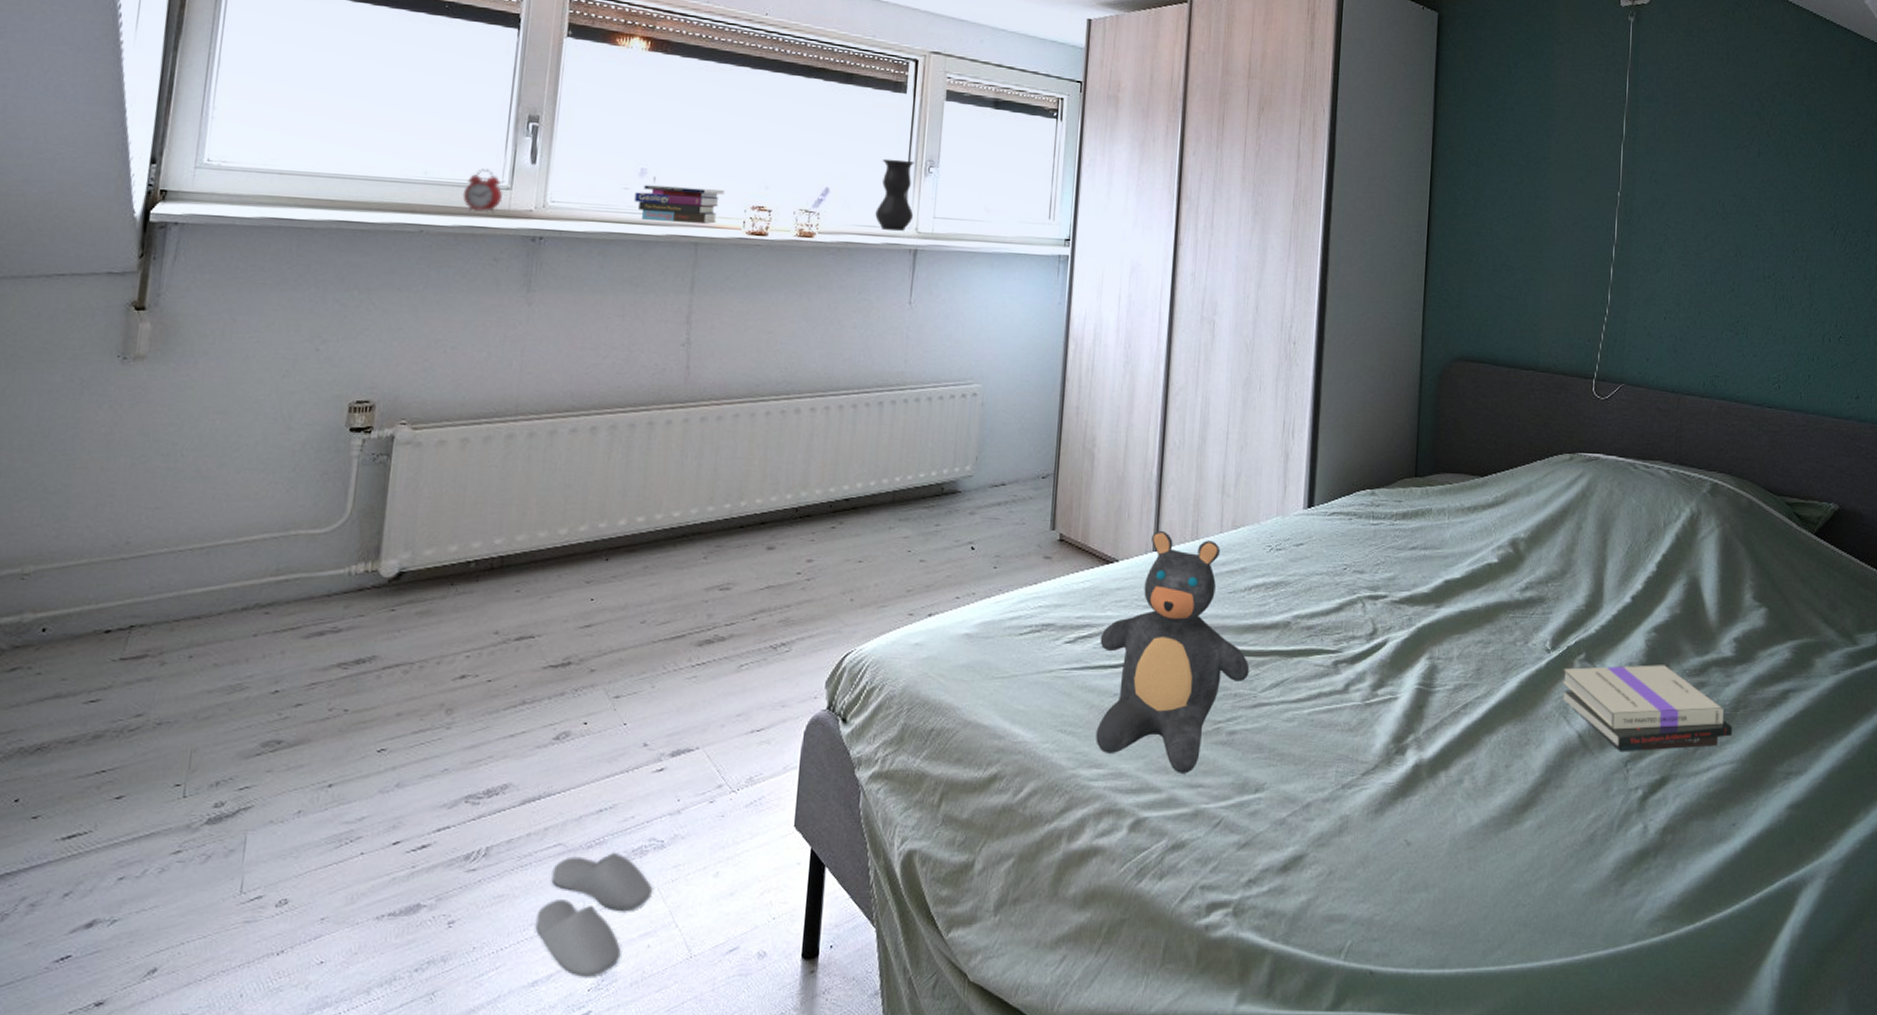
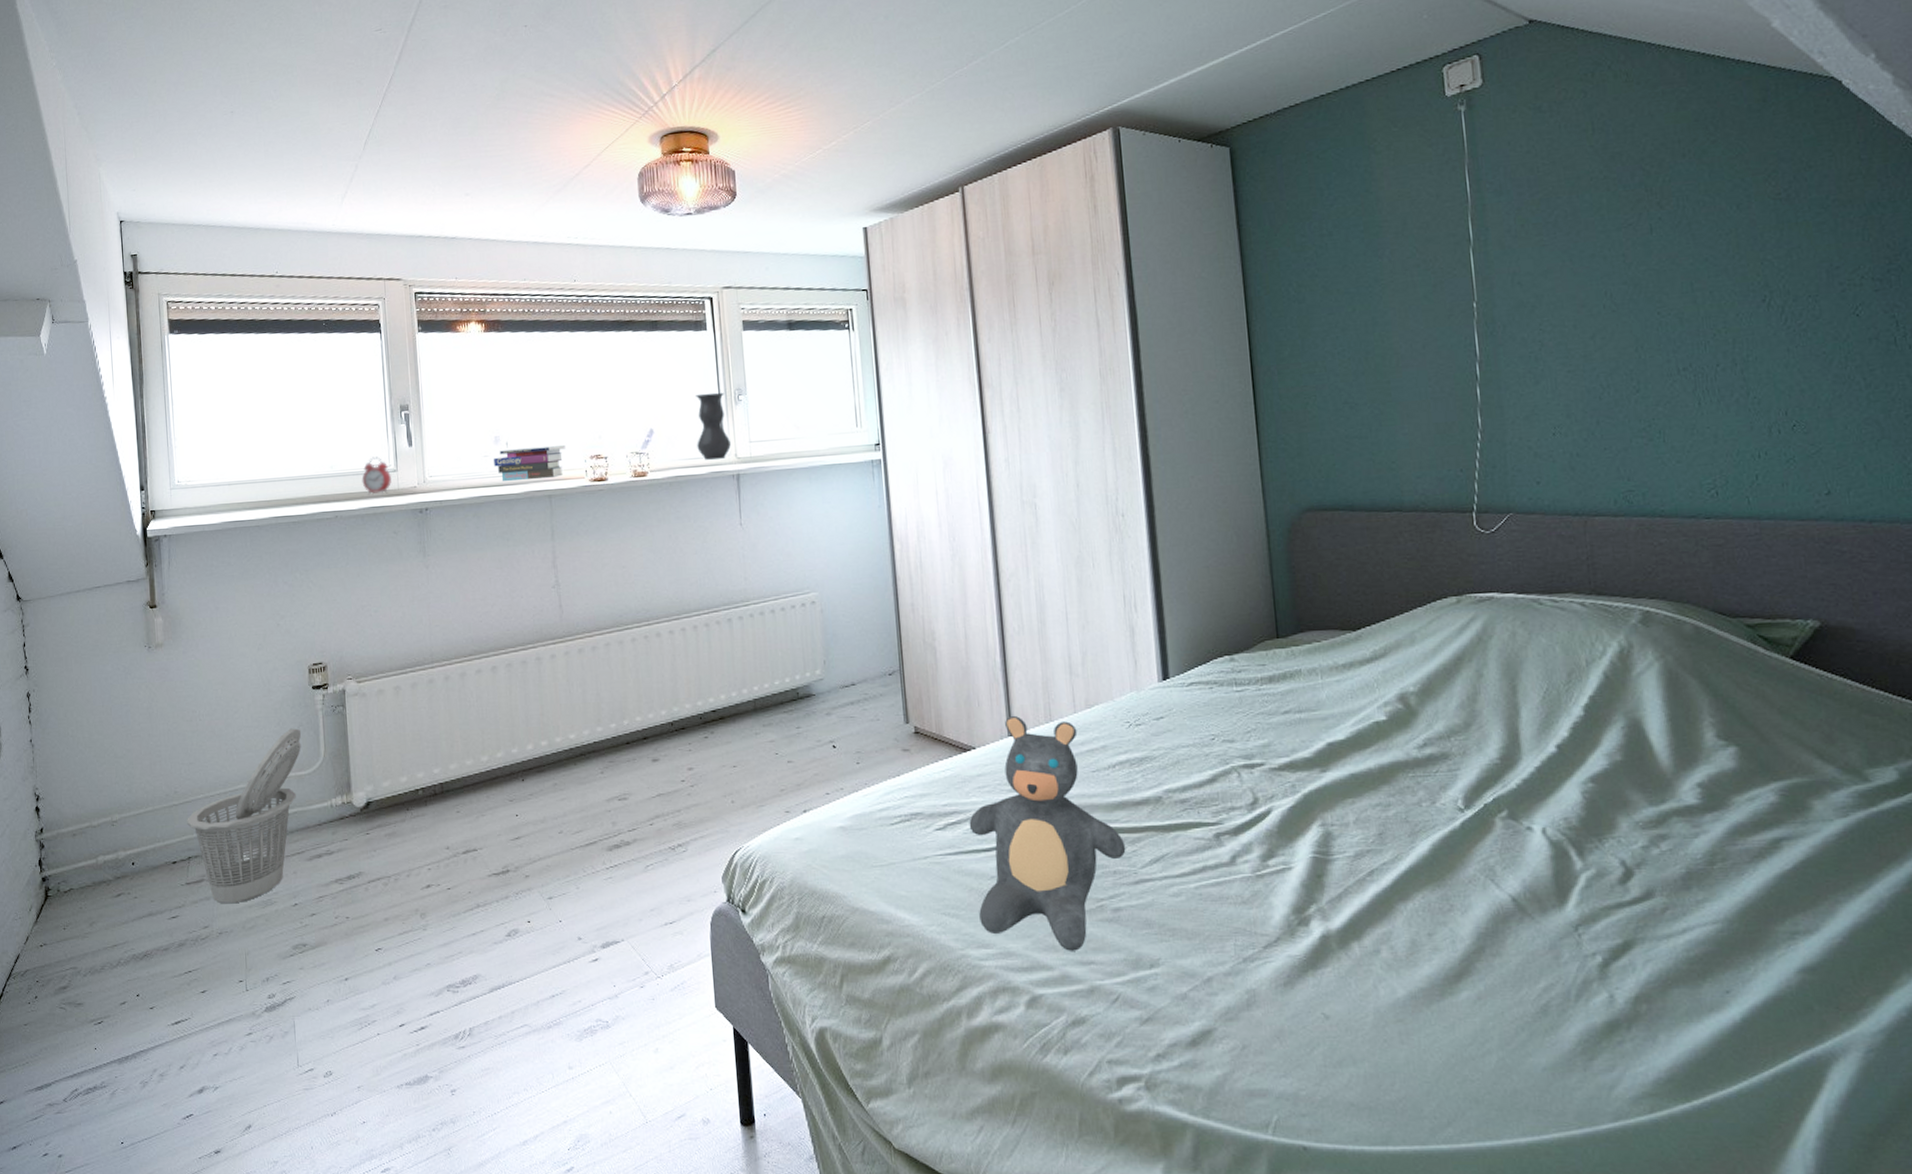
laundry basket: none [137,476,324,686] -> present [187,728,301,903]
slippers: present [535,852,653,977] -> none [517,1031,607,1138]
books: present [1562,665,1733,752] -> none [1482,818,1711,916]

